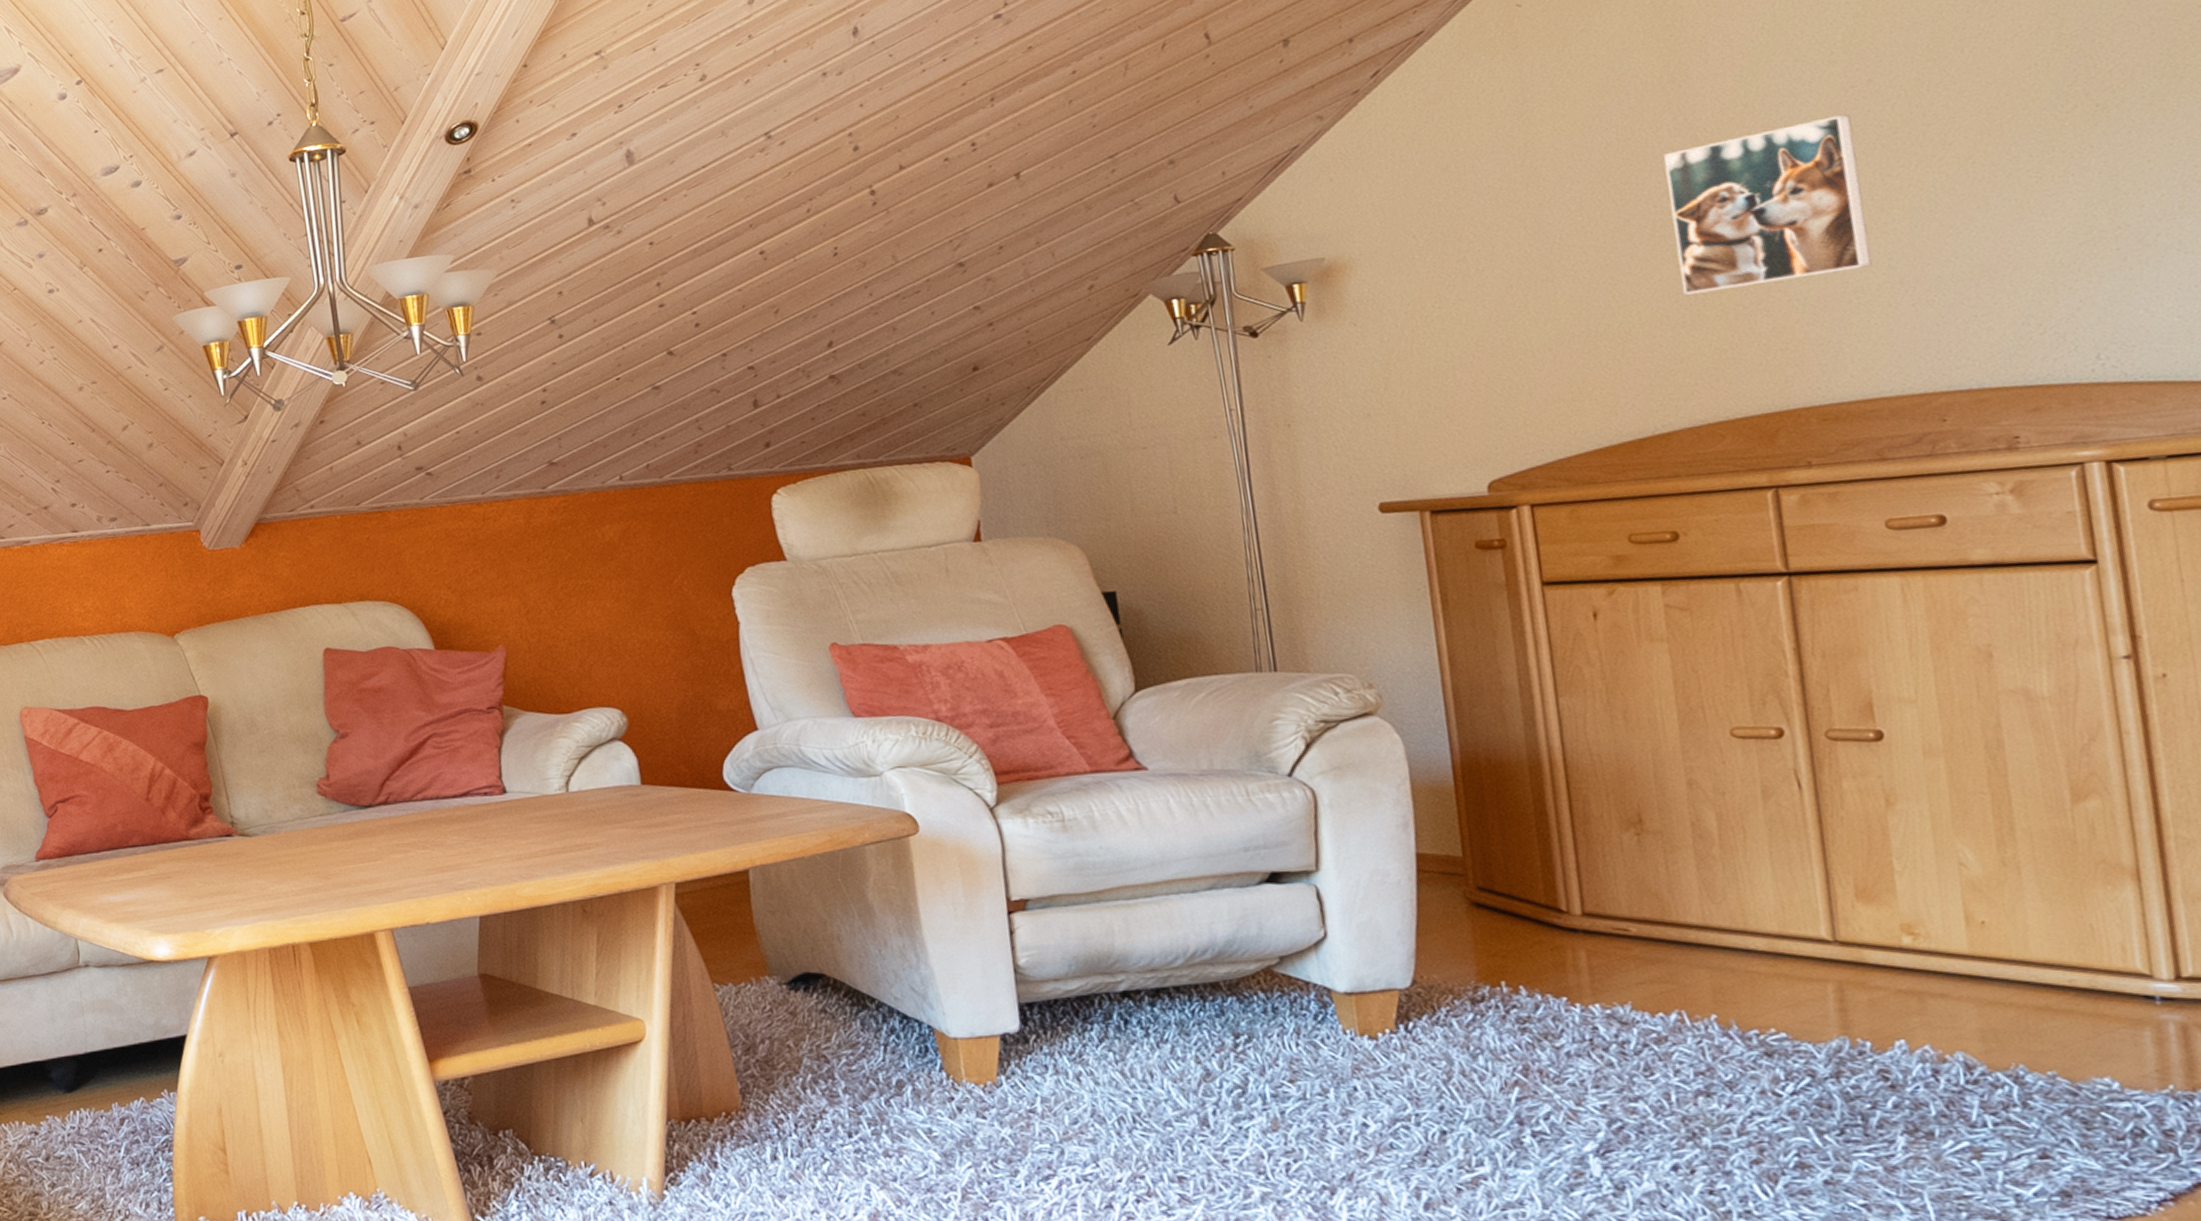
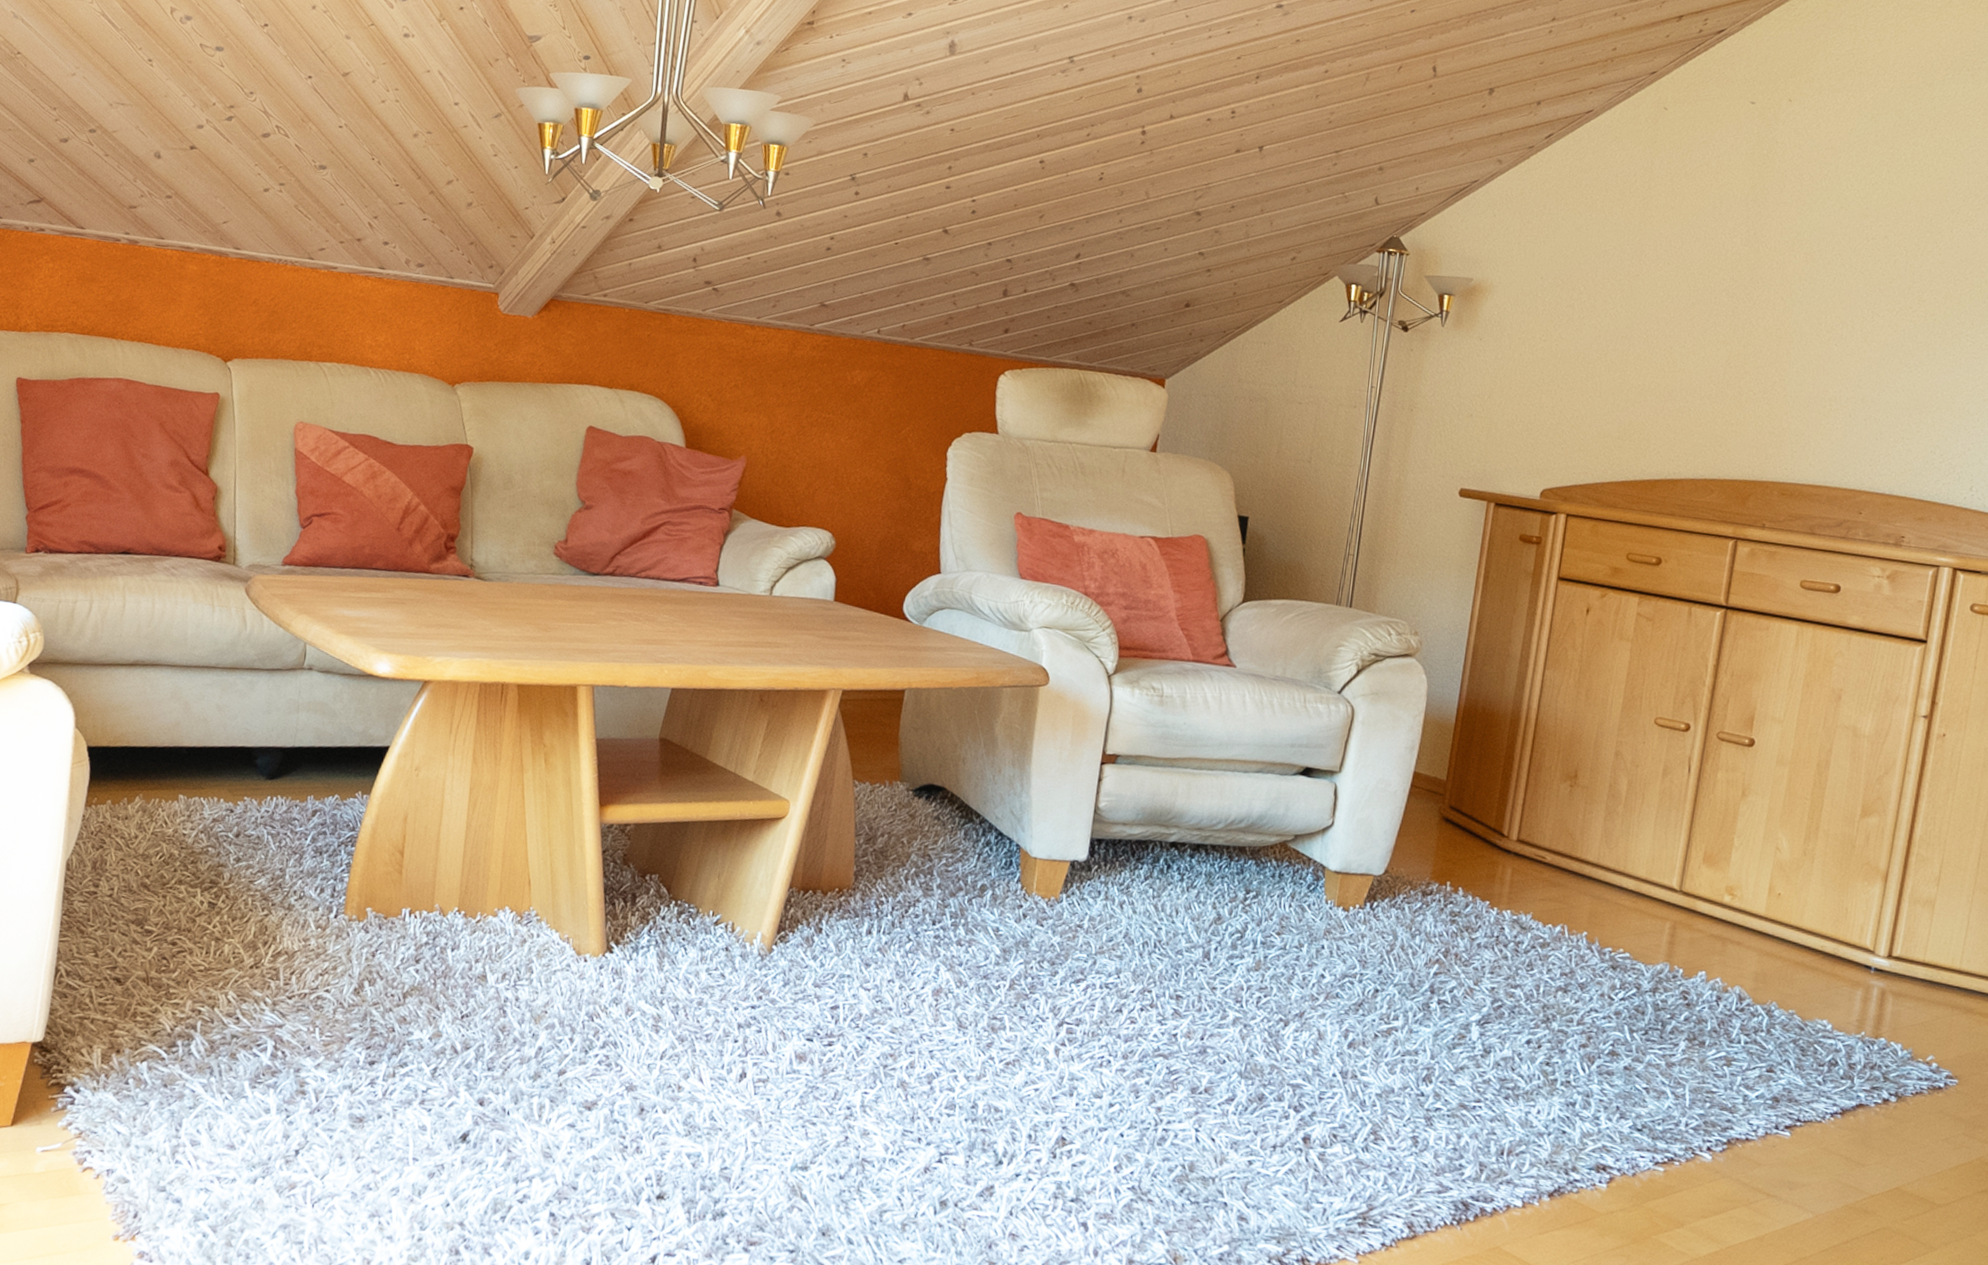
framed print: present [1663,114,1872,295] -> none [1716,257,1865,383]

